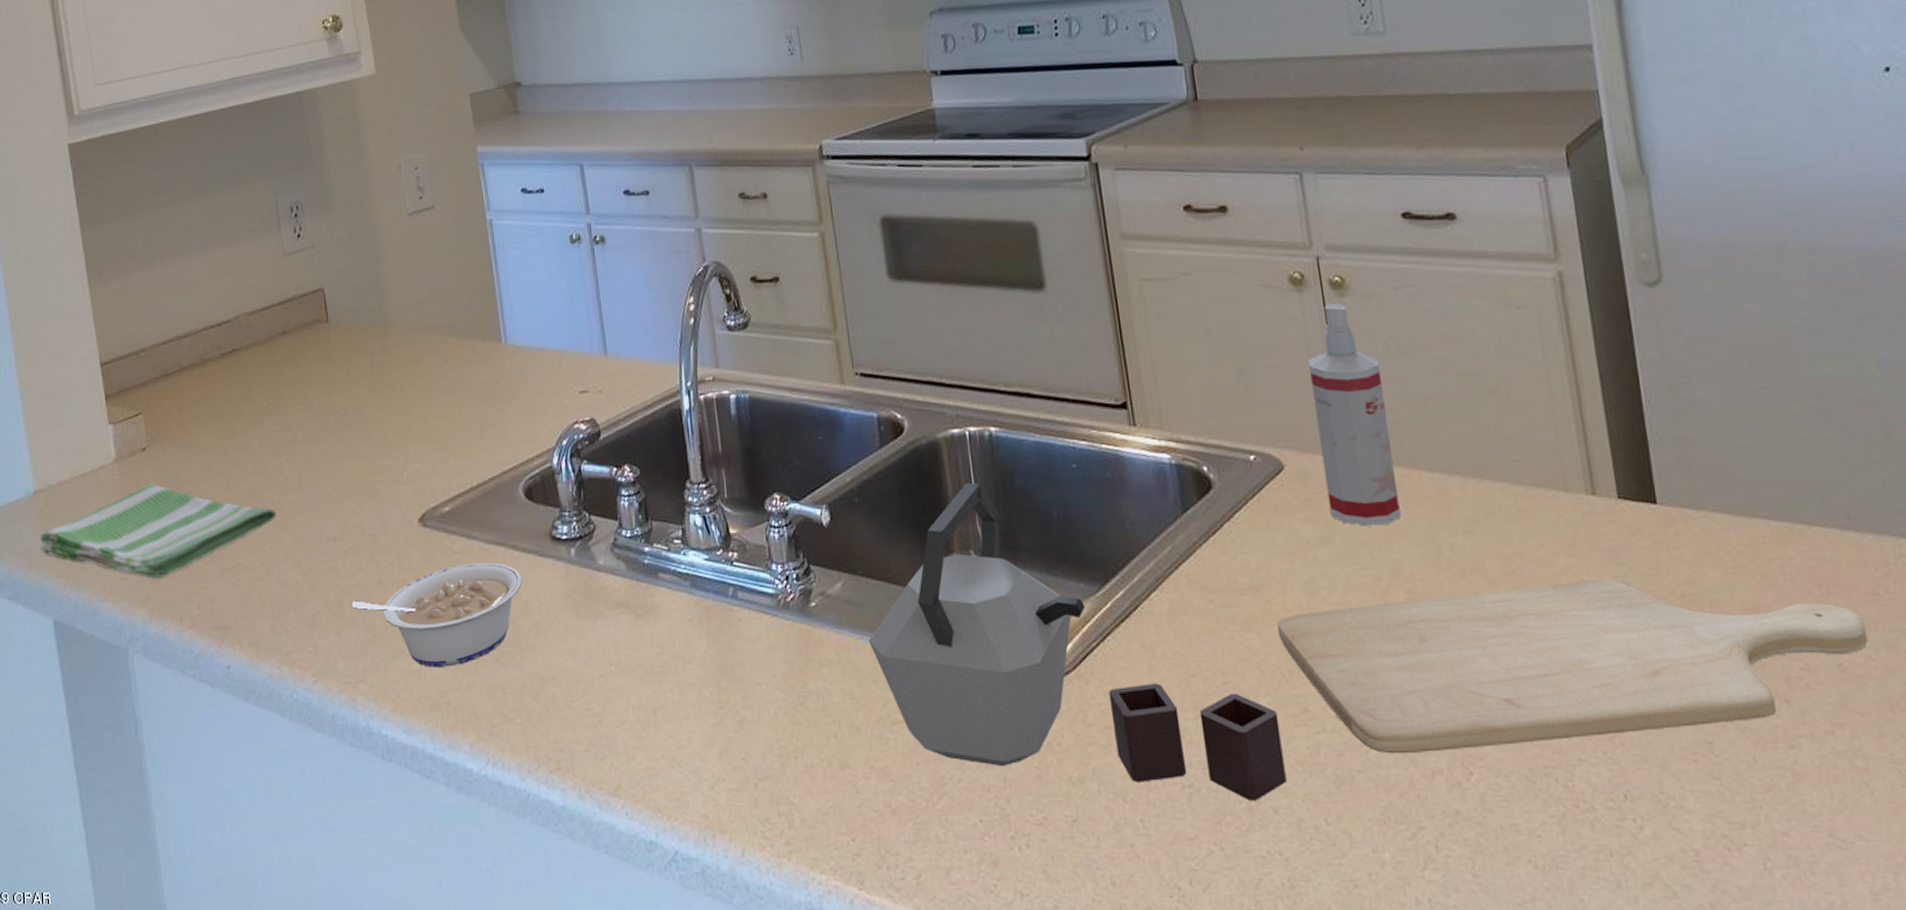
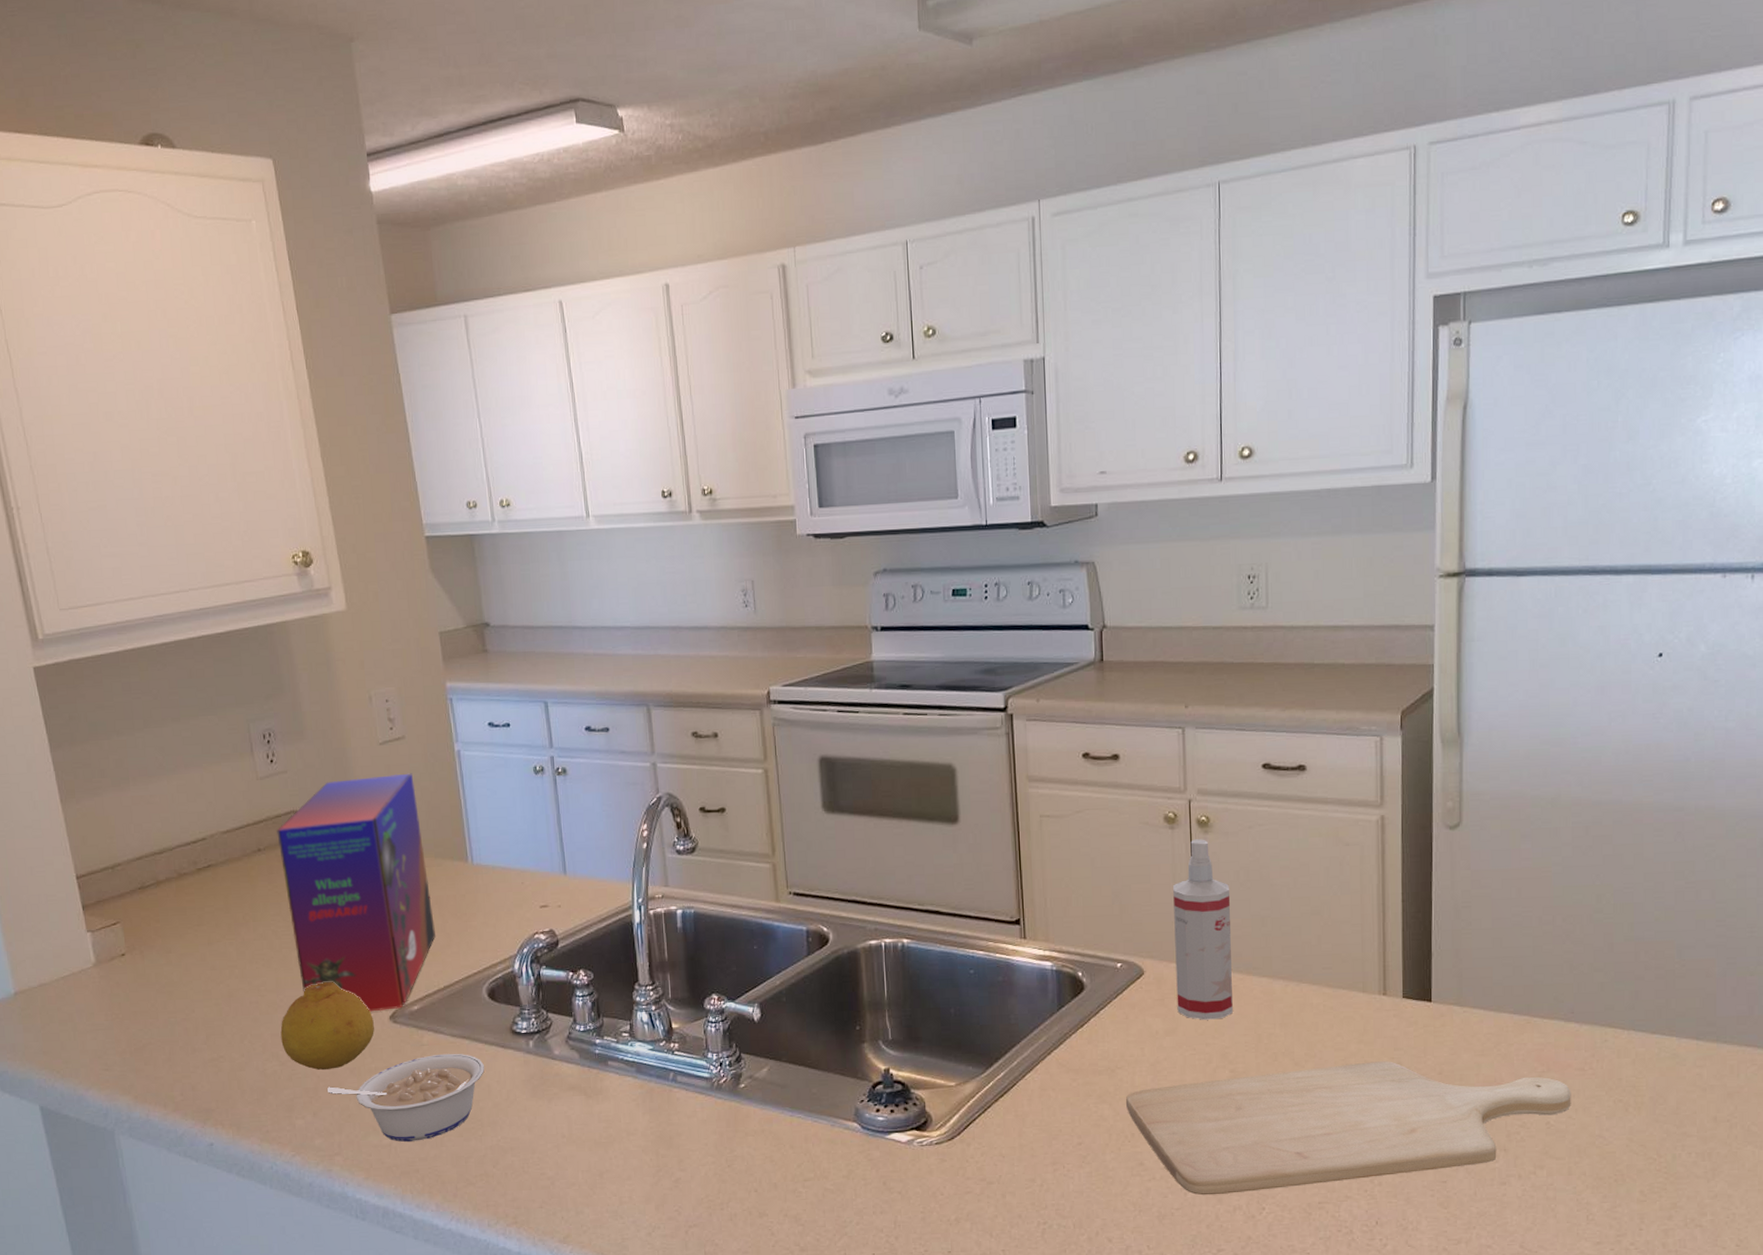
dish towel: present [40,483,277,579] -> none [23,985,255,1069]
cereal box: none [303,245,468,514] -> present [277,773,435,1012]
fruit: none [303,479,403,581] -> present [280,982,374,1070]
kettle: present [868,482,1287,800] -> none [788,985,1121,1233]

